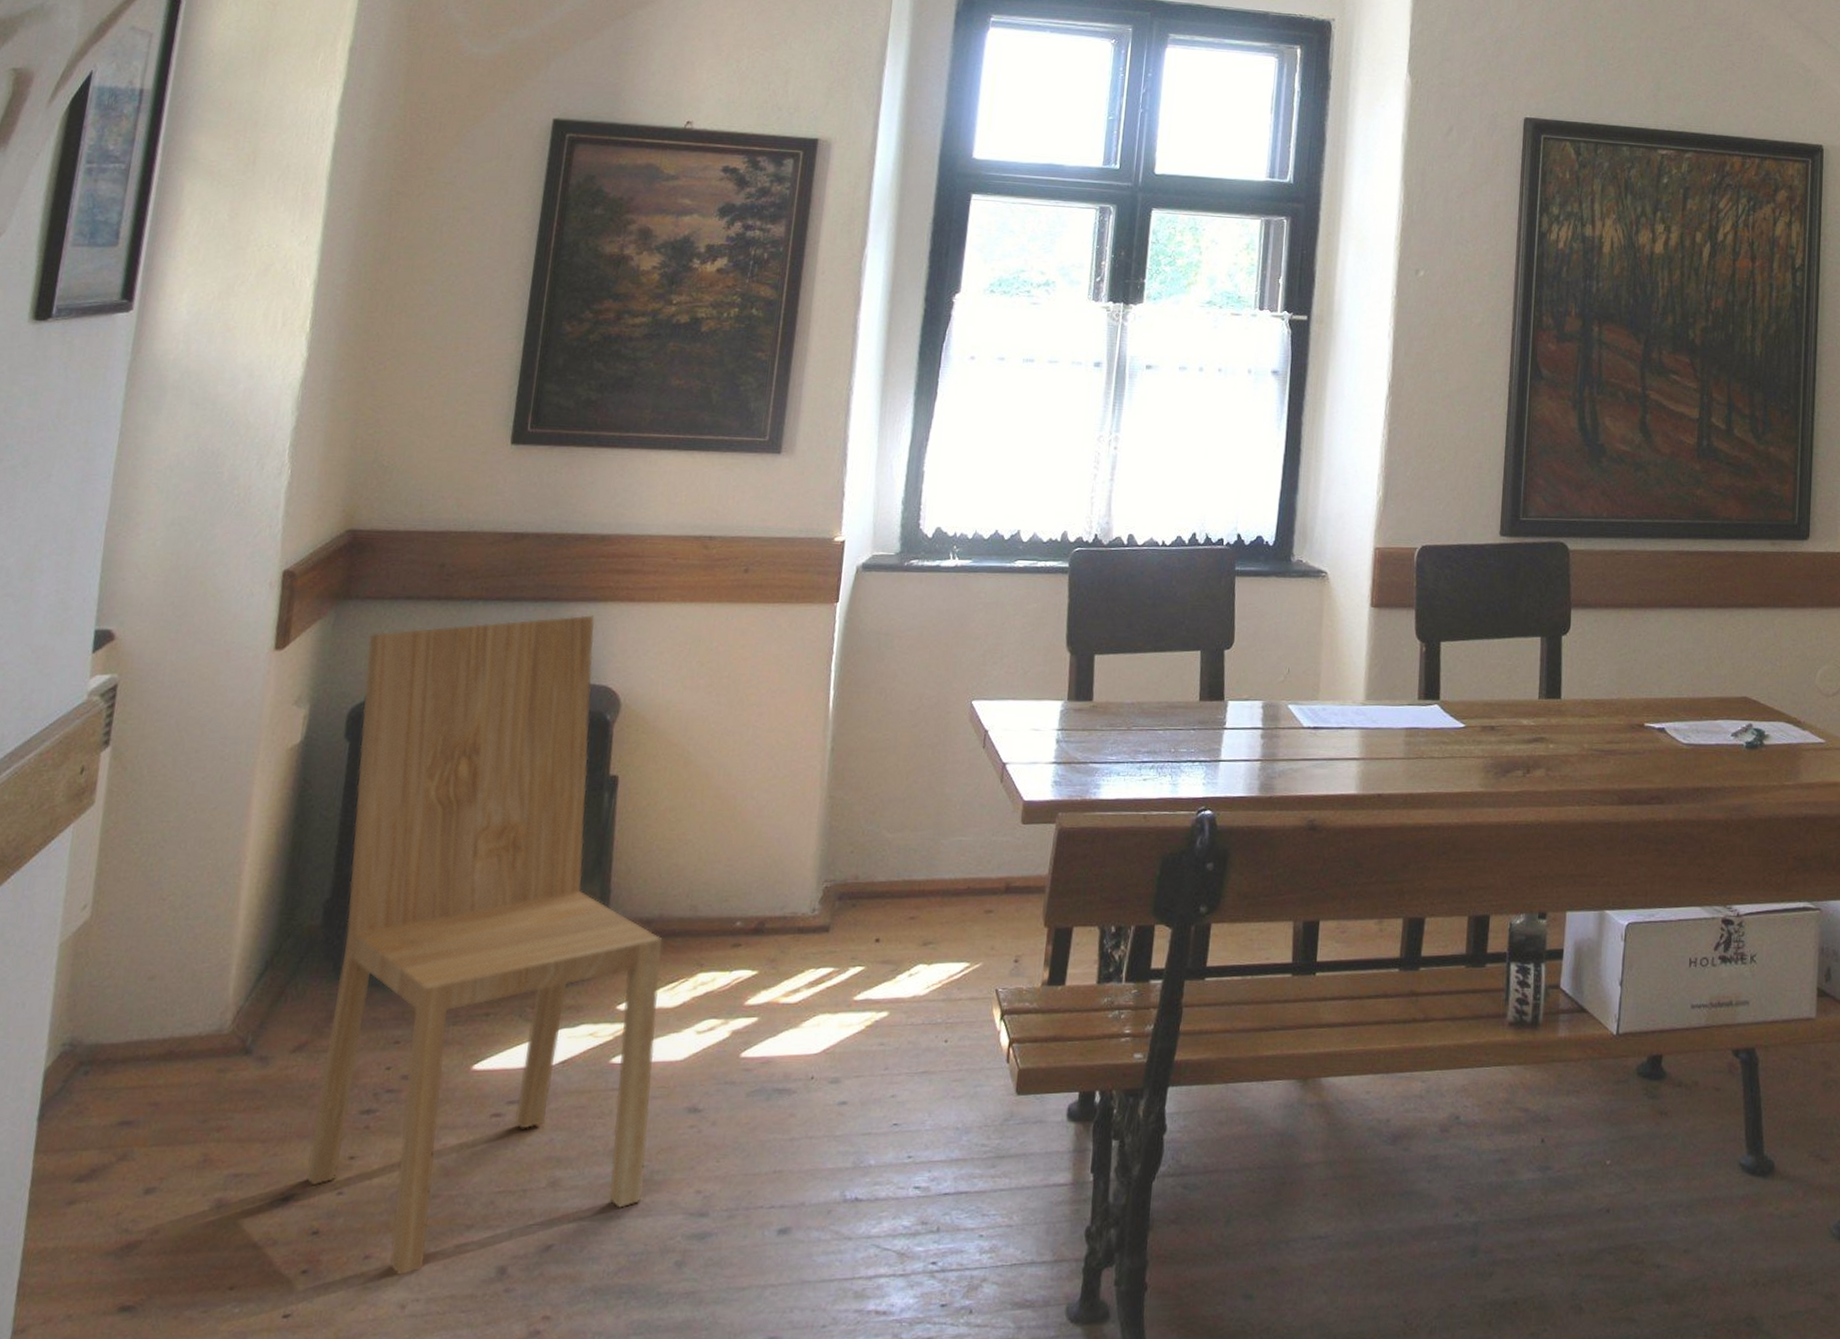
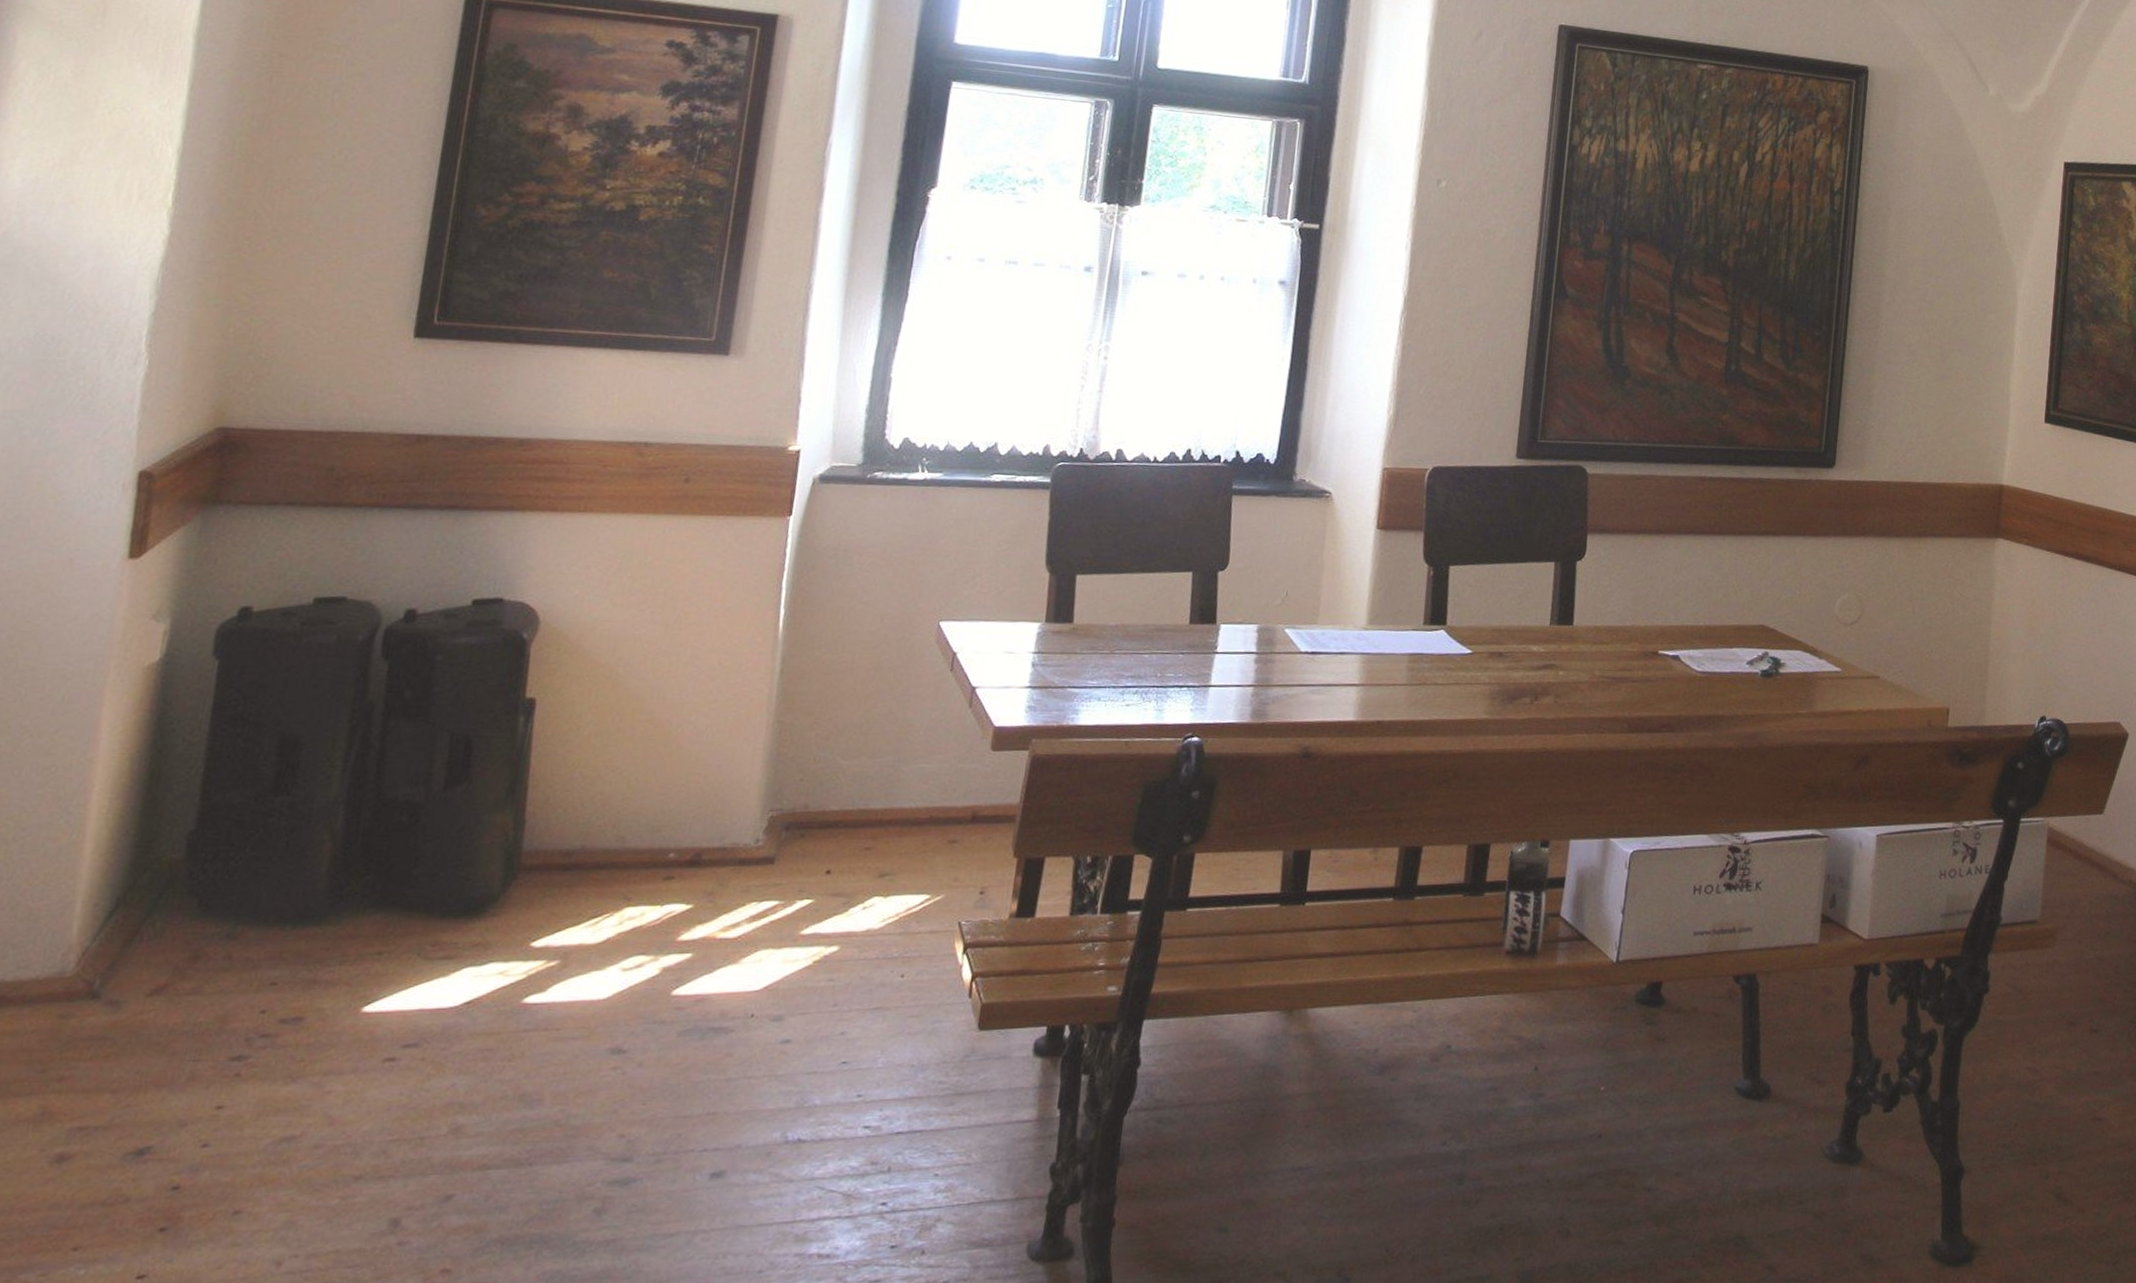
dining chair: present [306,615,663,1276] -> none [165,525,585,1231]

